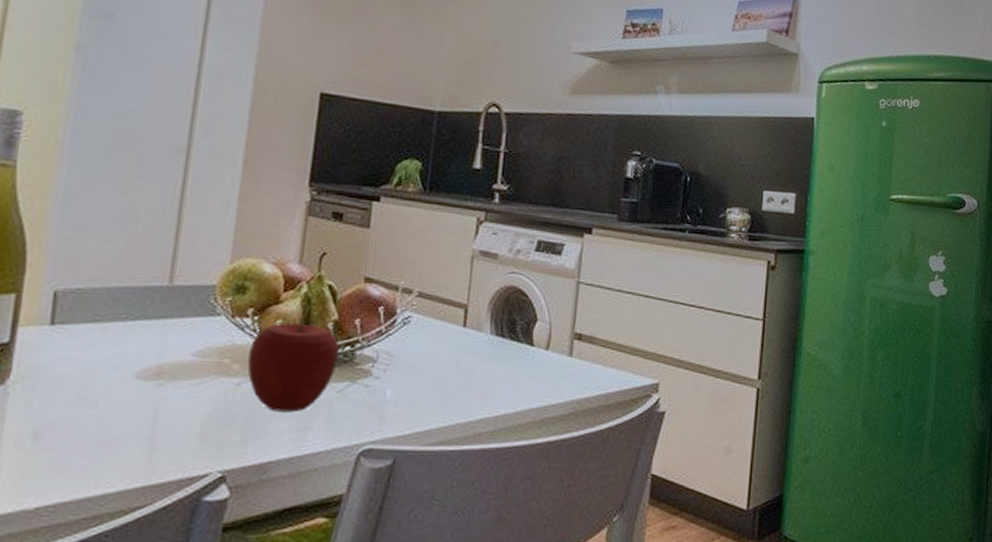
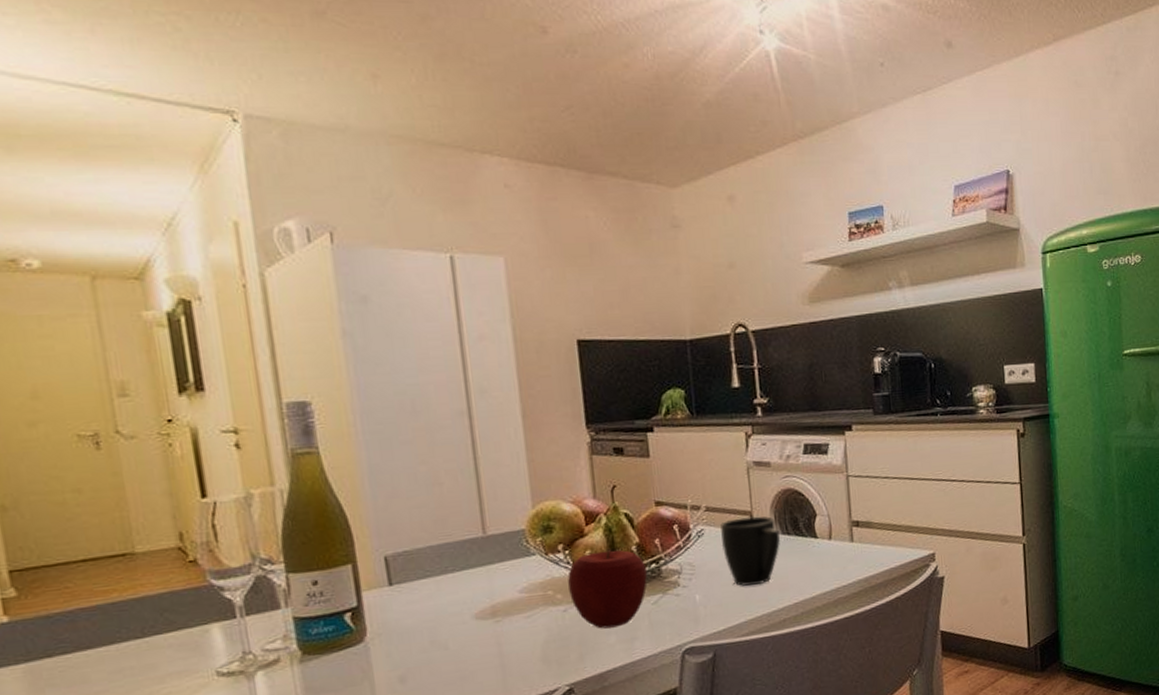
mug: none [426,310,493,389] -> present [720,516,780,586]

